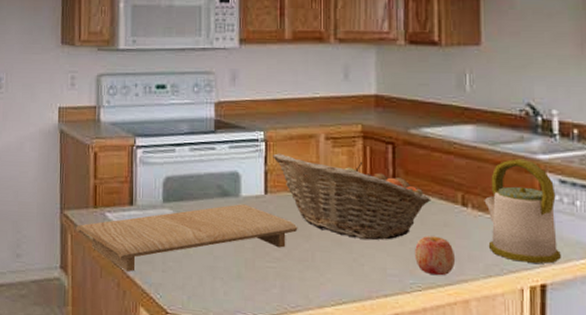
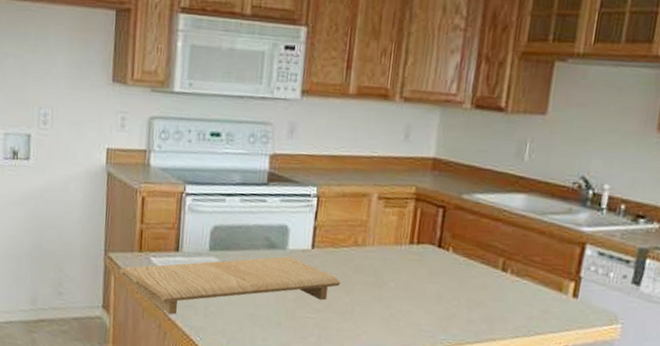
fruit basket: present [273,153,432,240] -> none [323,209,473,299]
apple: present [415,236,456,276] -> none [449,297,488,334]
kettle: present [484,158,561,264] -> none [520,229,593,328]

